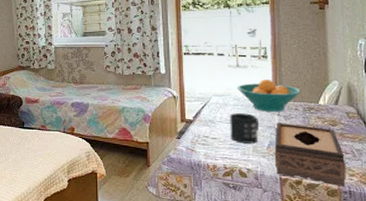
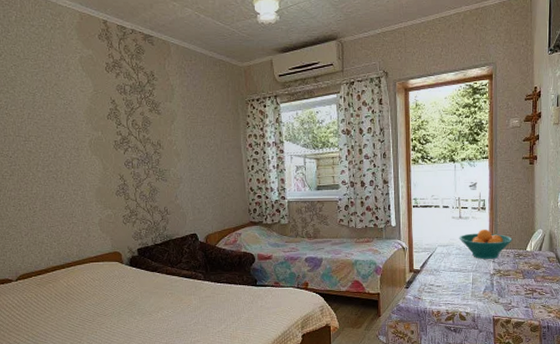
mug: present [230,113,258,144] -> none [452,261,477,289]
tissue box: present [274,123,346,188] -> none [489,269,546,323]

